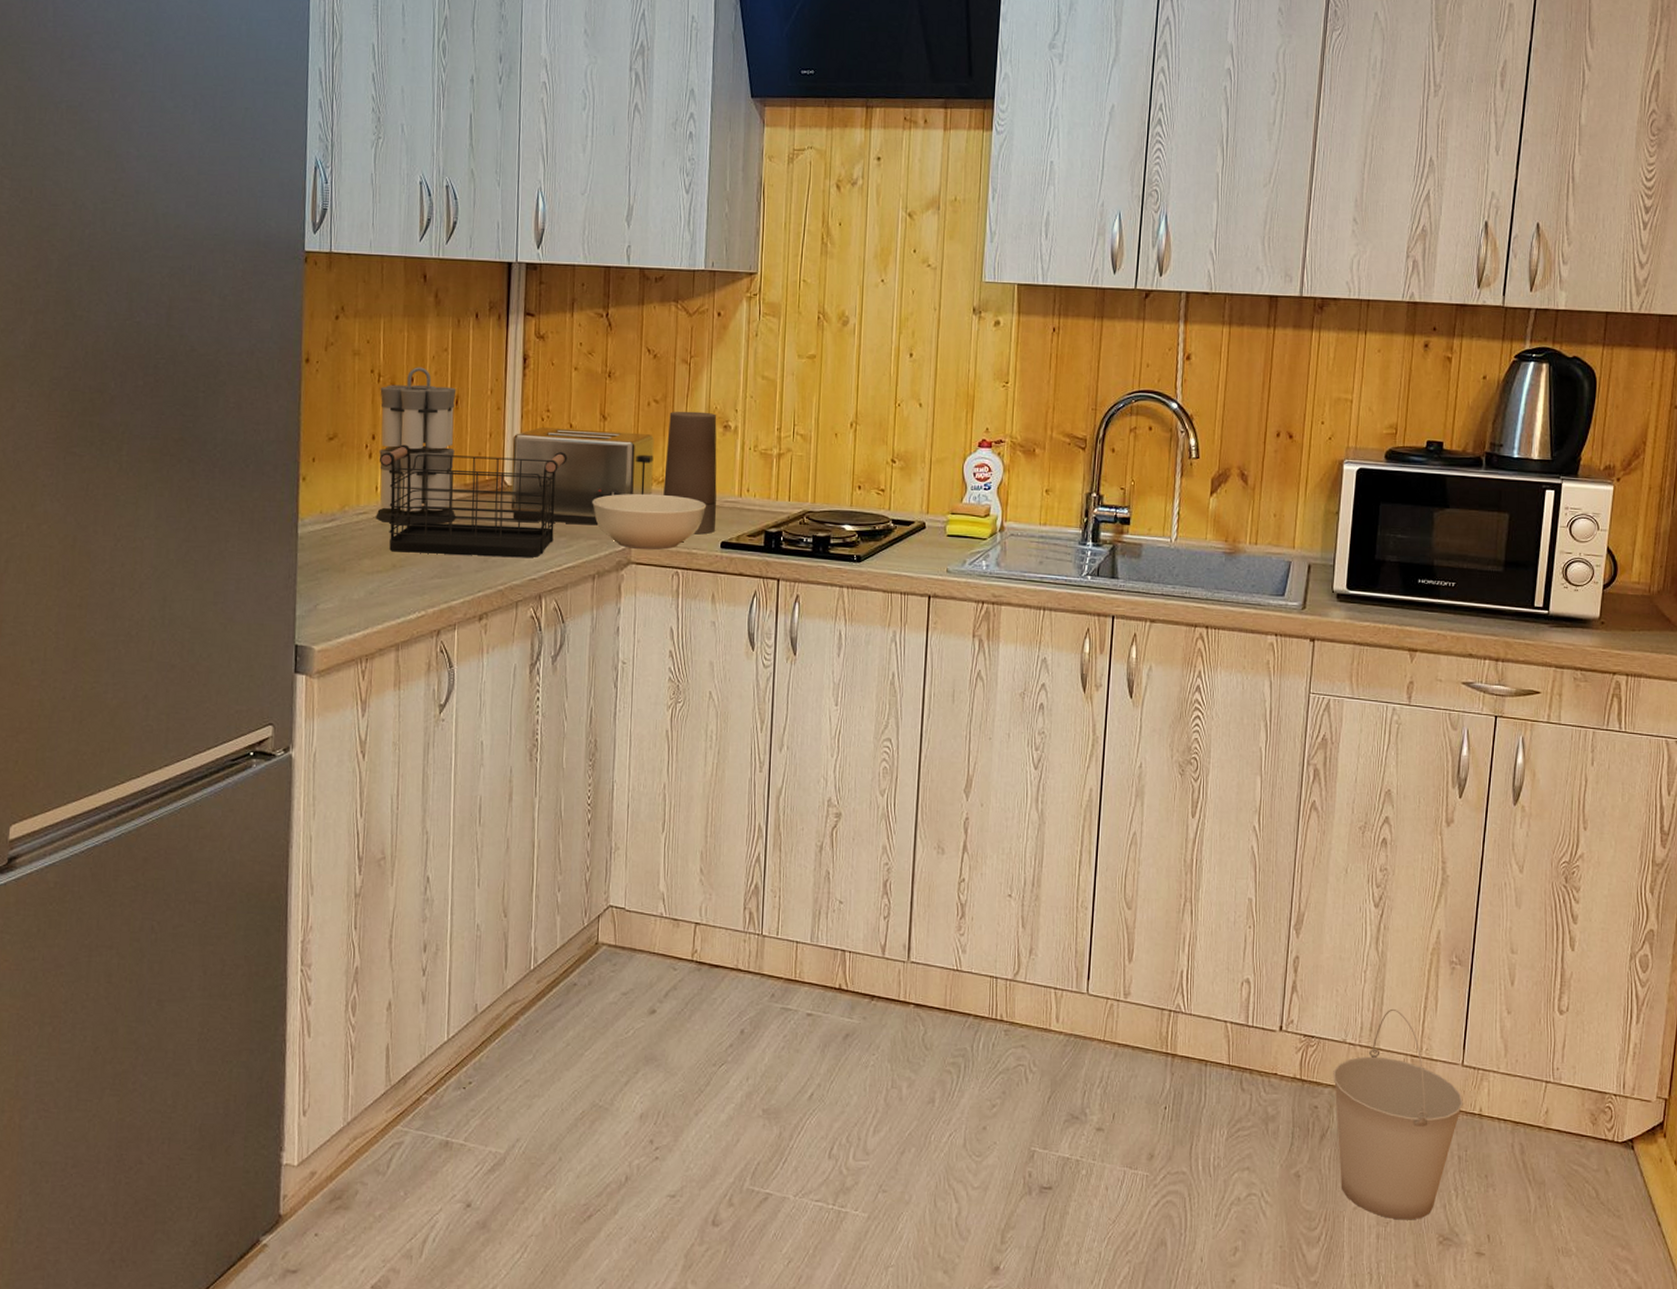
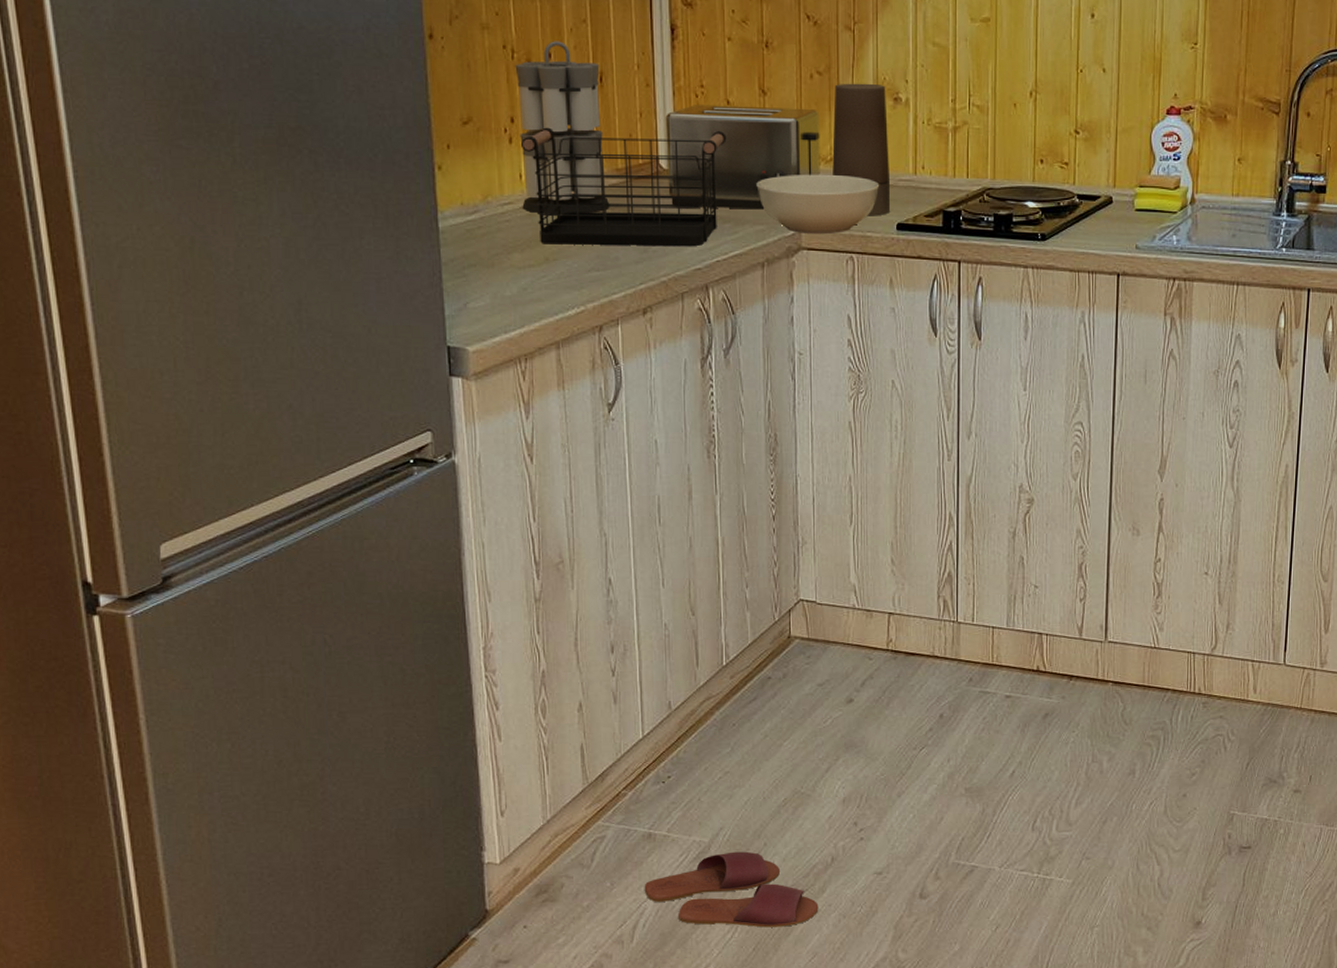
slippers: none [437,1165,610,1249] -> present [644,851,819,928]

